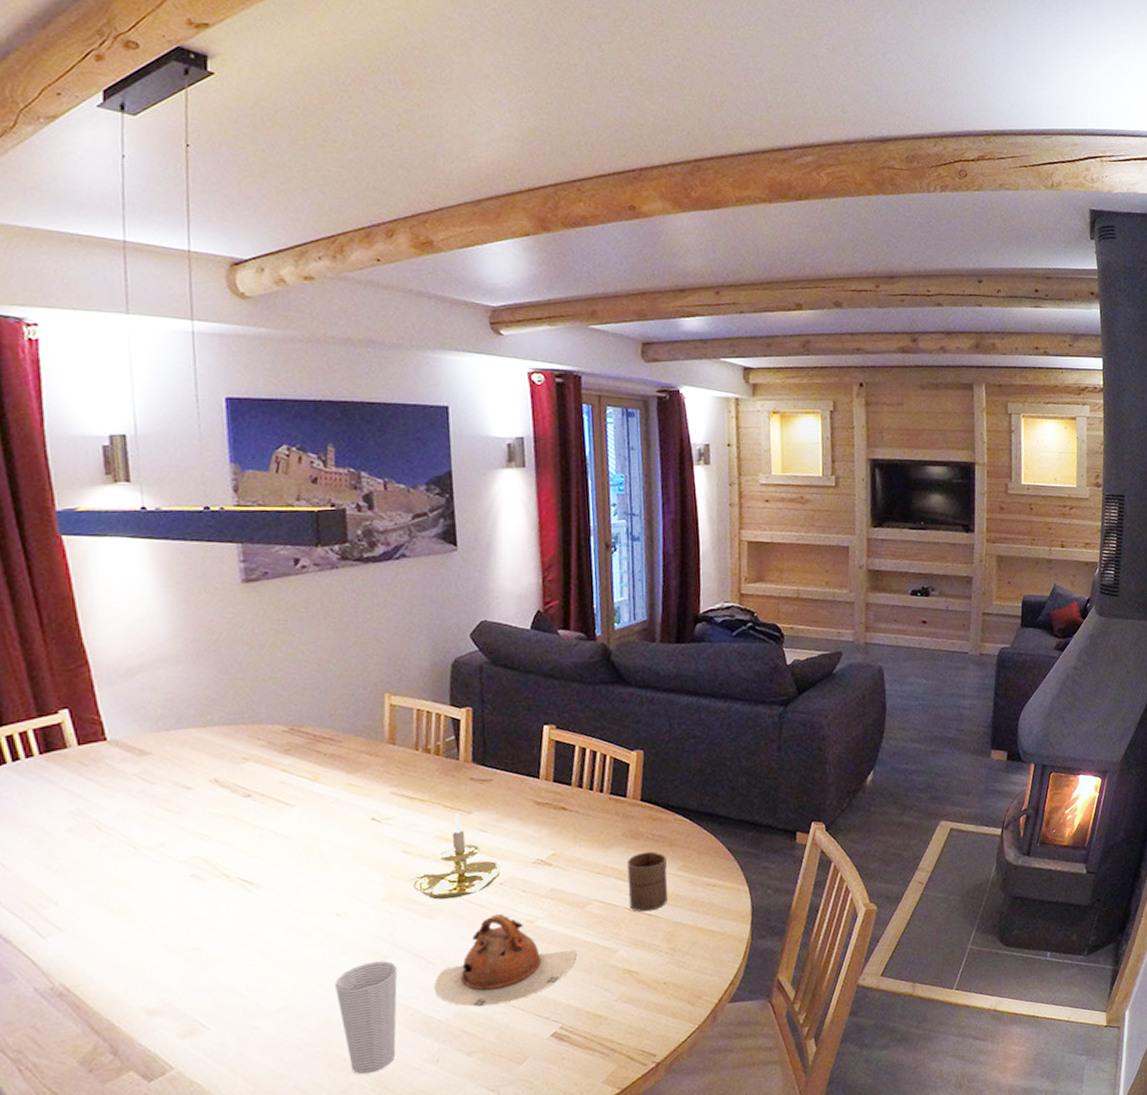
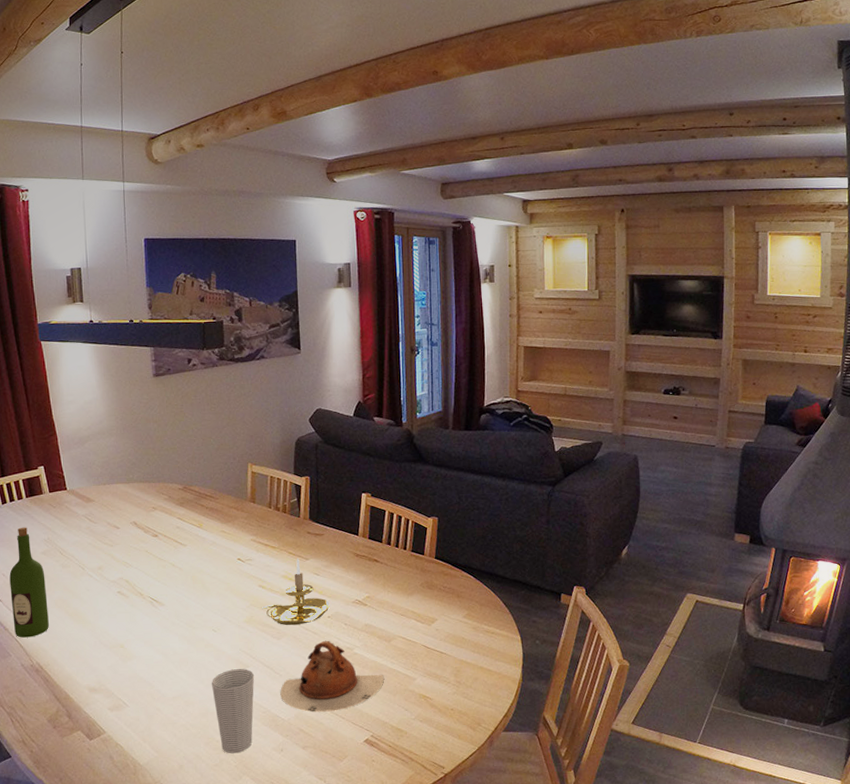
wine bottle: none [12,795,80,952] -> present [9,527,49,638]
cup: present [626,851,668,912] -> none [423,600,456,650]

